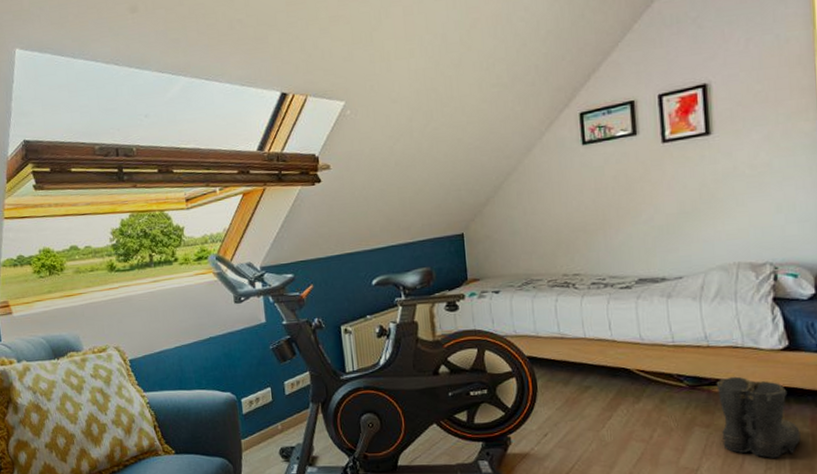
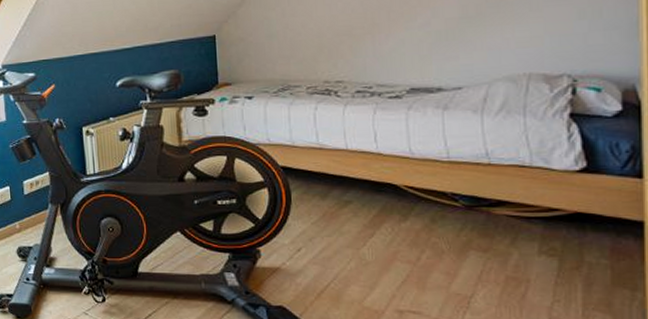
boots: present [716,376,801,458] -> none [497,198,597,290]

